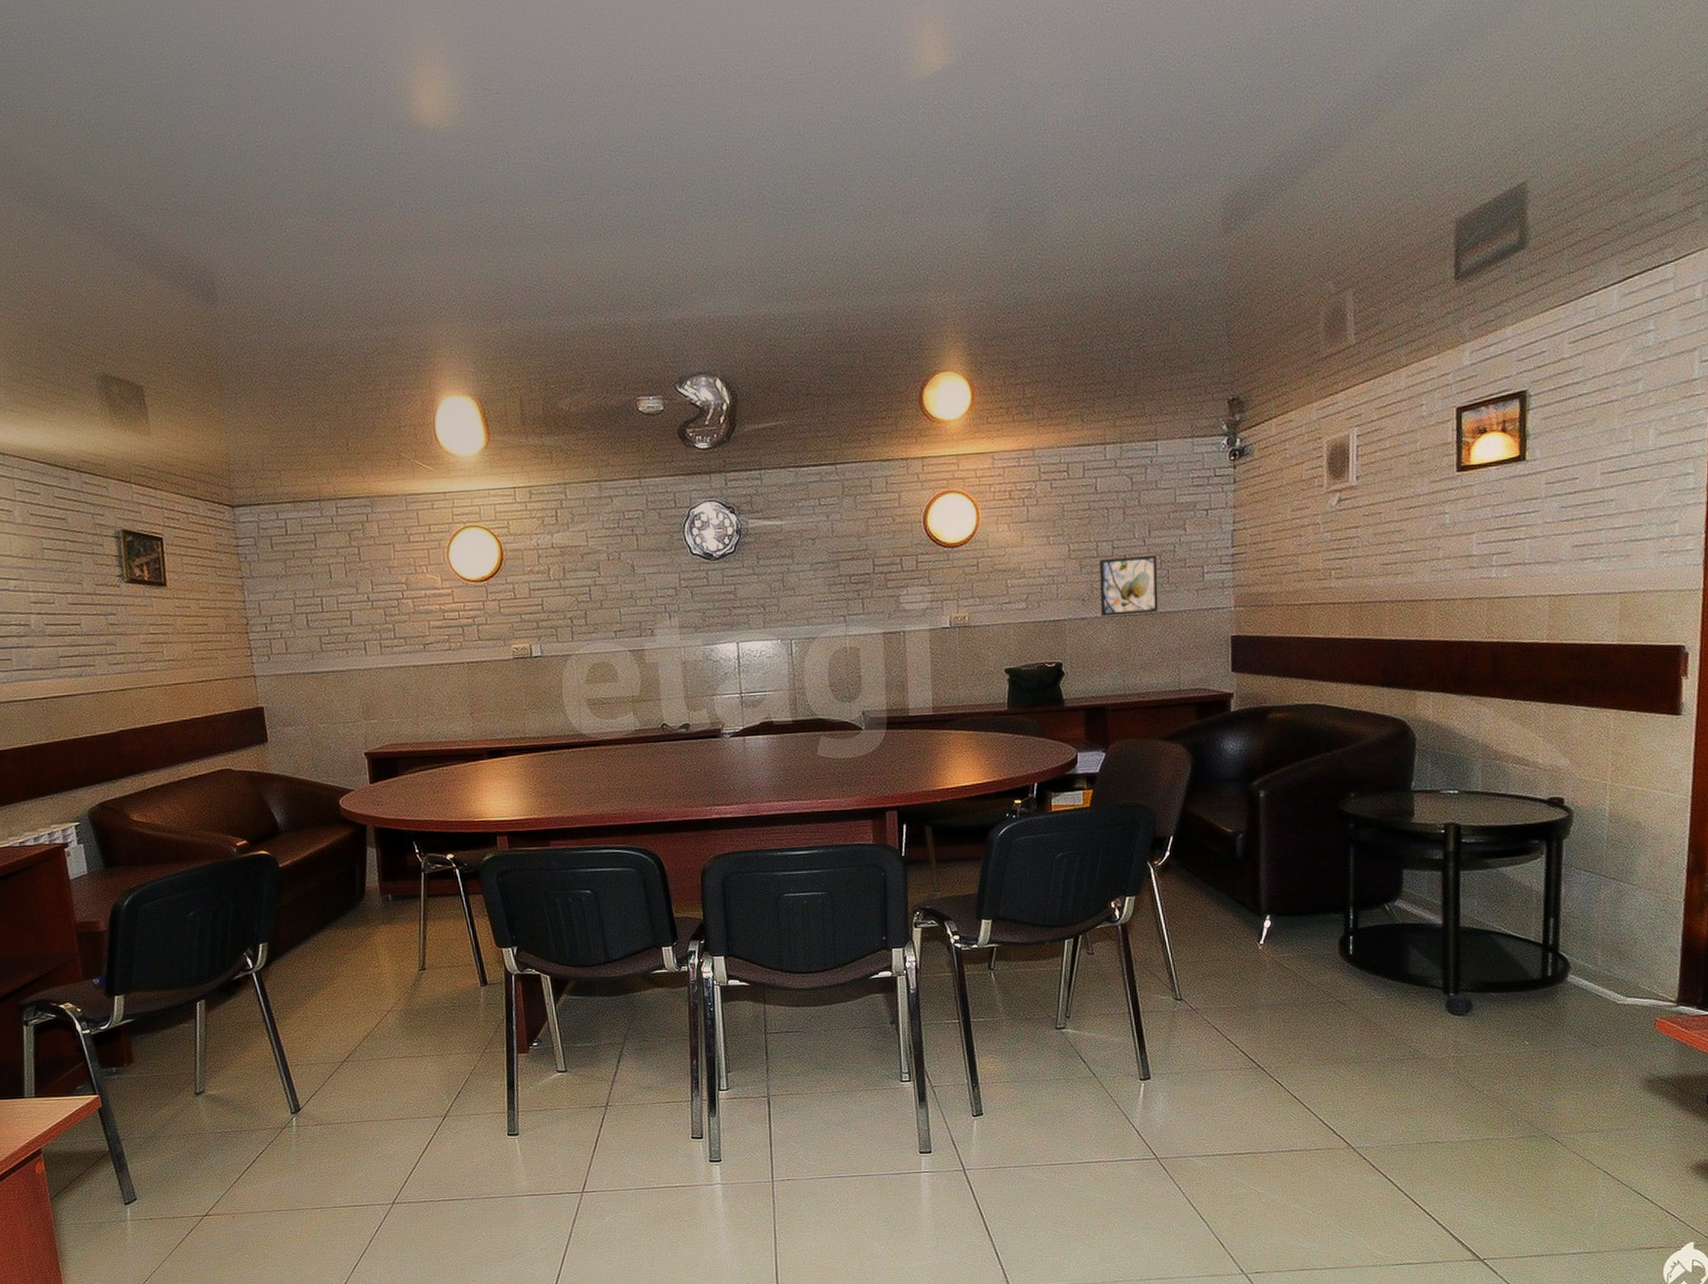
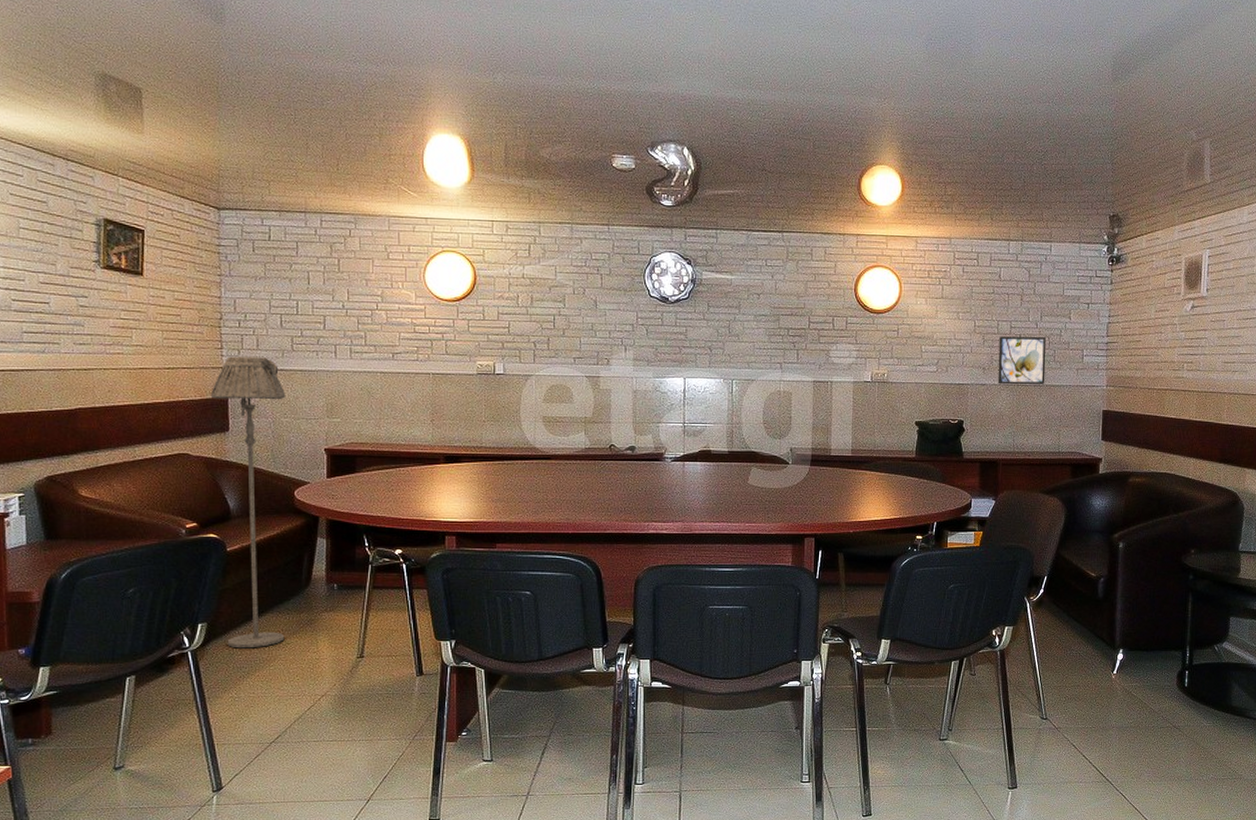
floor lamp: none [245,661,345,967] -> present [210,356,286,649]

